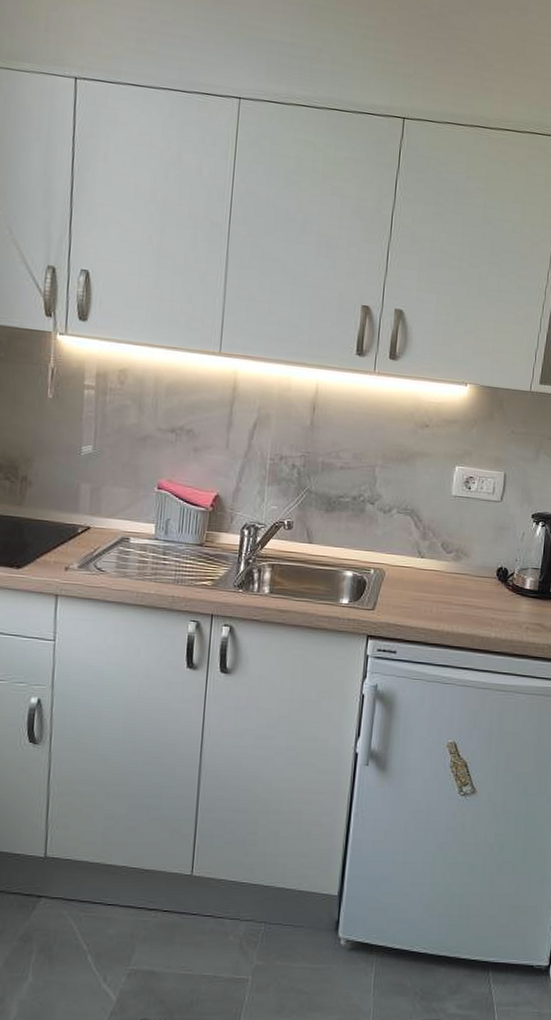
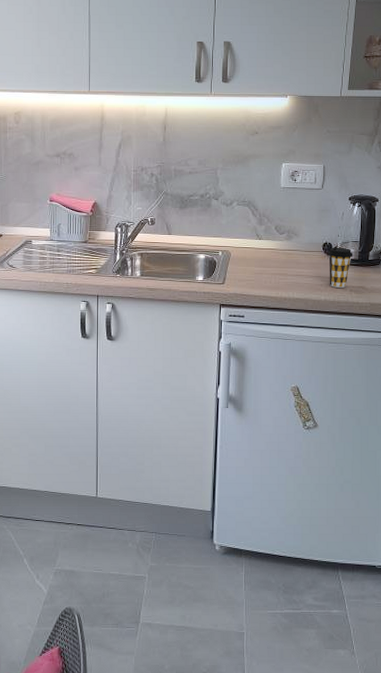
coffee cup: none [501,573,532,624] -> present [327,247,353,288]

